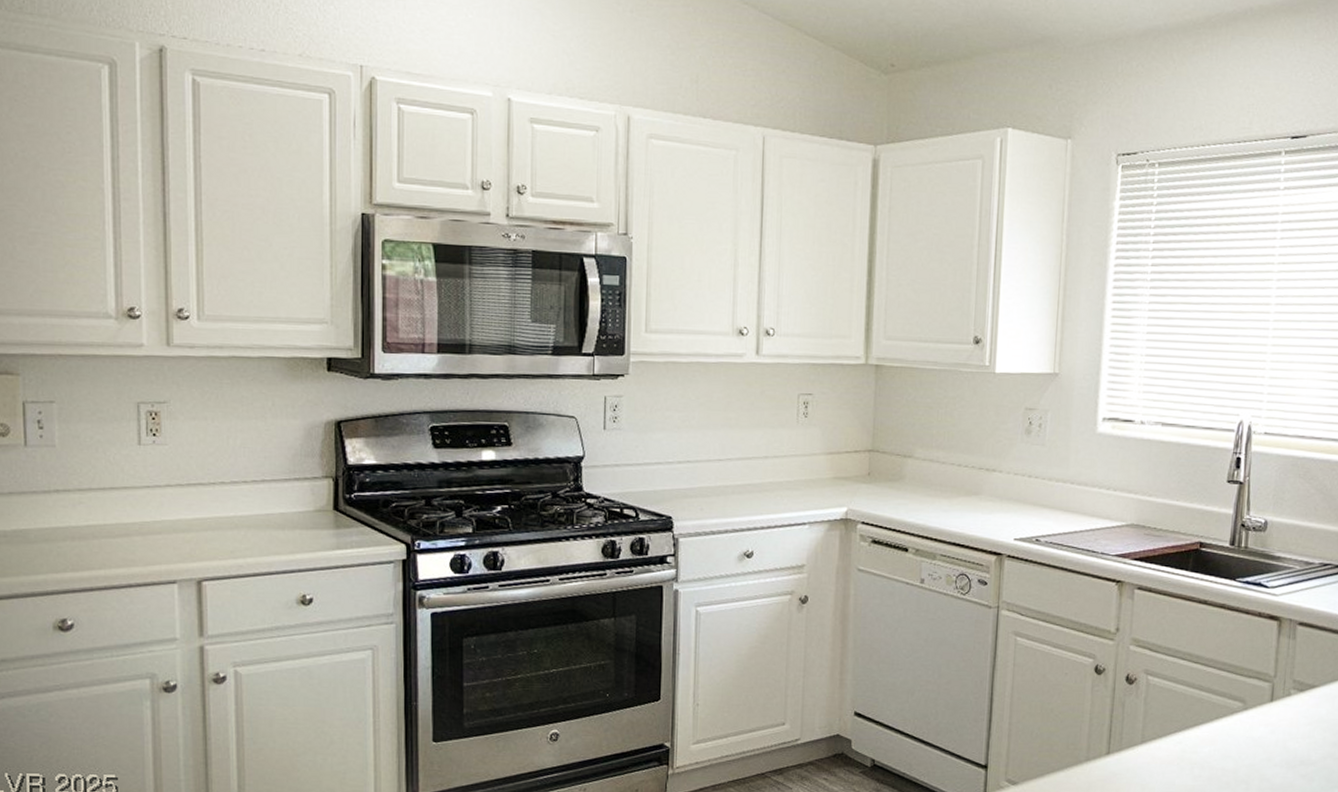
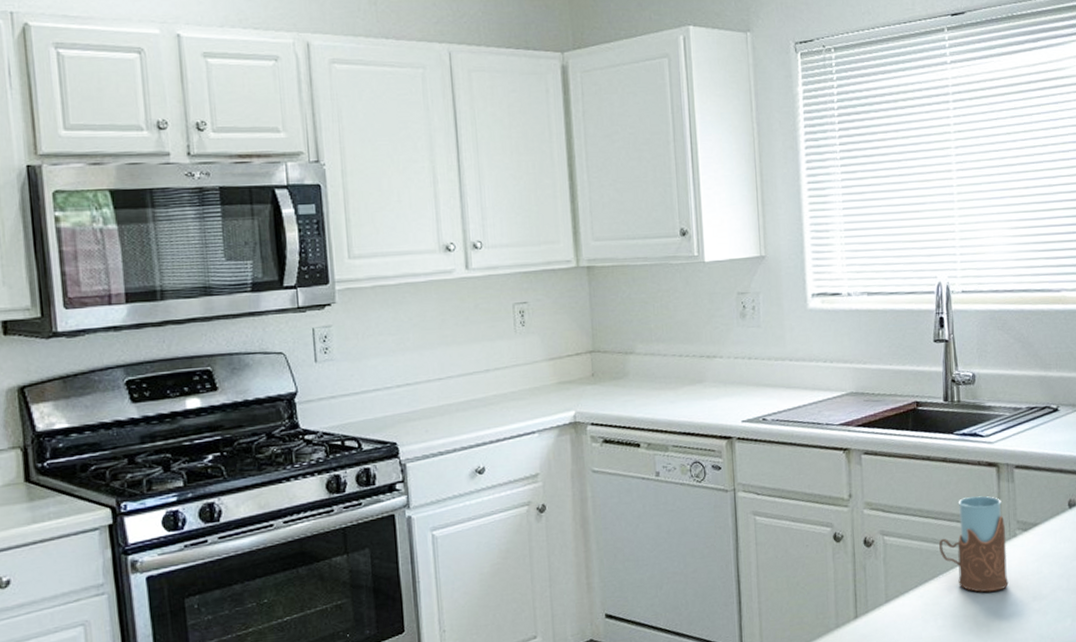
drinking glass: none [1205,648,1280,749] -> present [939,496,1009,593]

